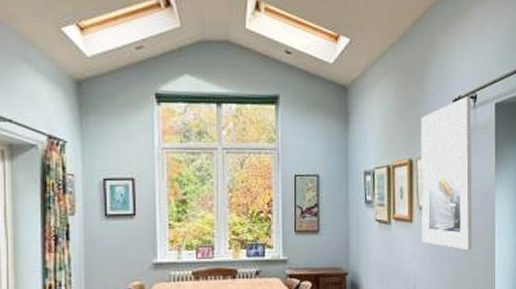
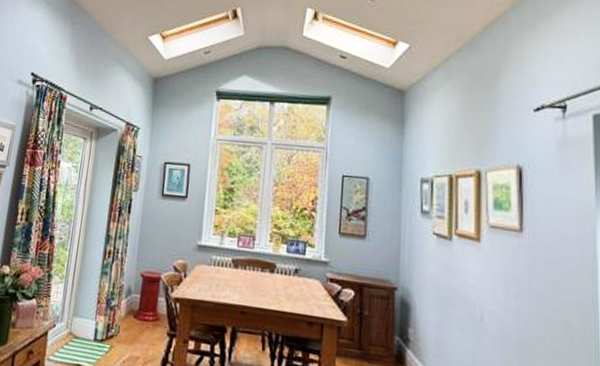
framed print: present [421,96,472,251] -> none [491,105,563,287]

